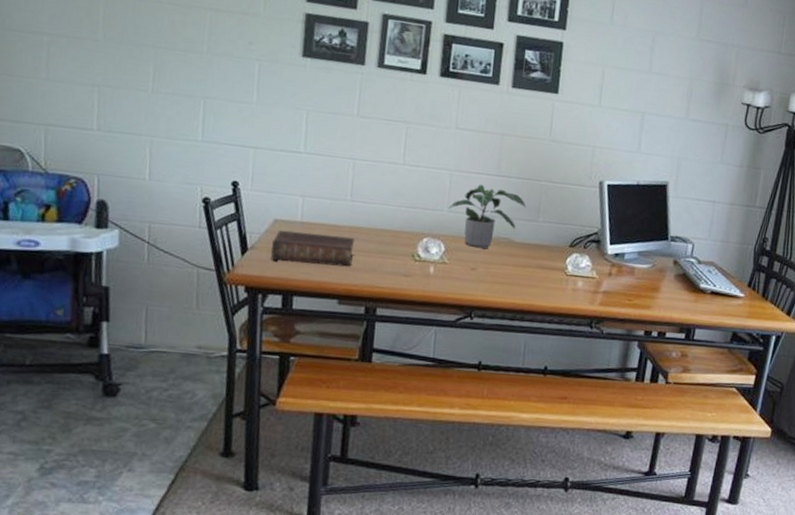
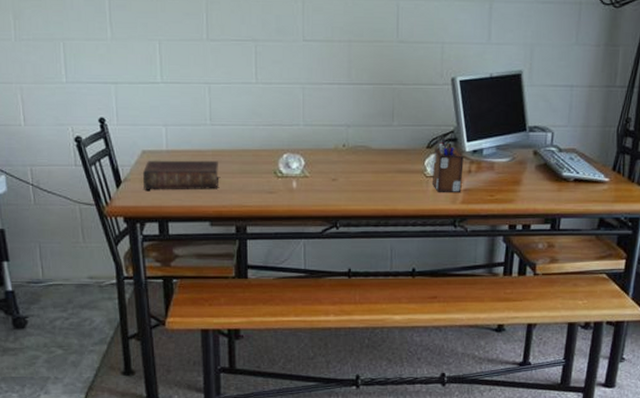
potted plant: present [448,184,526,249] -> none [304,94,380,159]
desk organizer: none [572,235,606,295] -> present [433,135,464,194]

